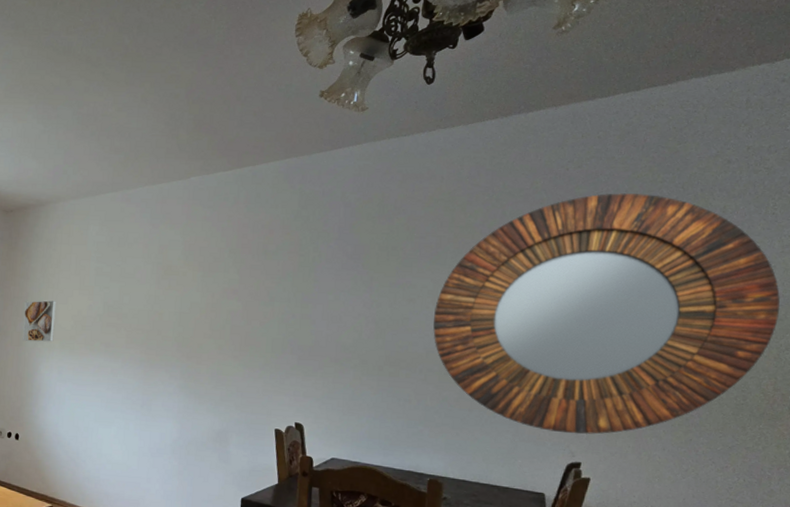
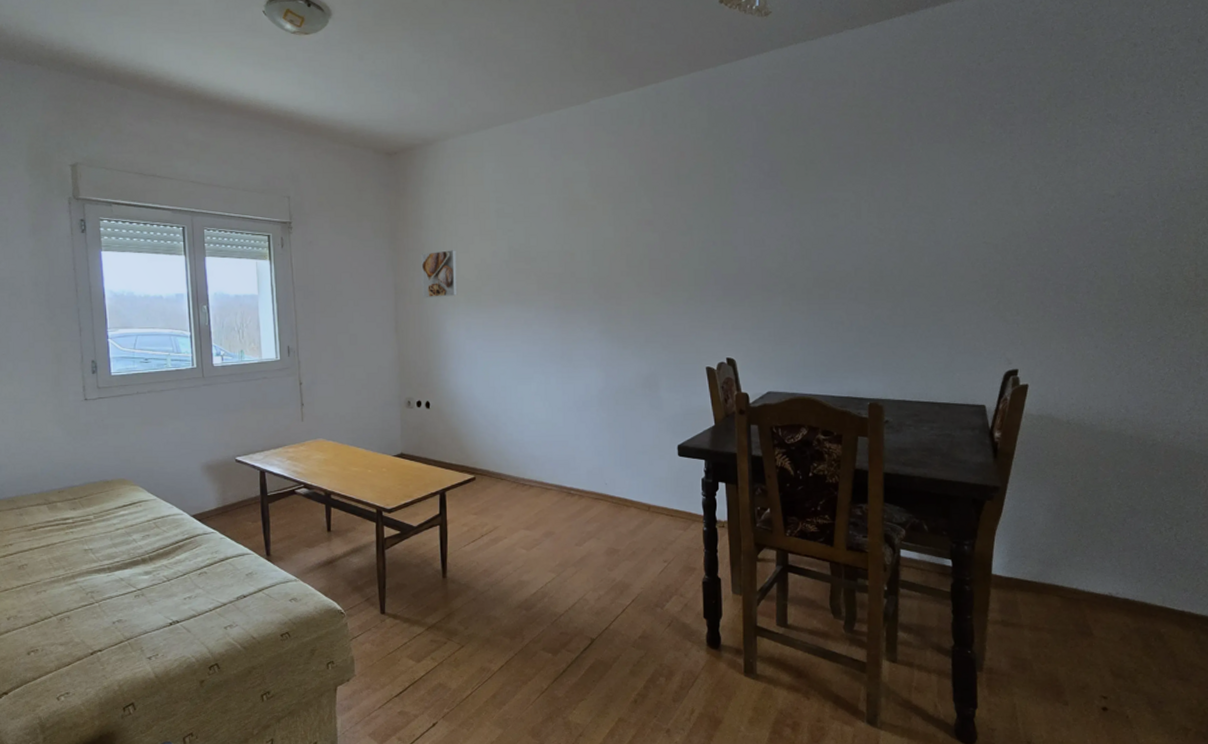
home mirror: present [433,192,780,435] -> none [859,84,1194,341]

